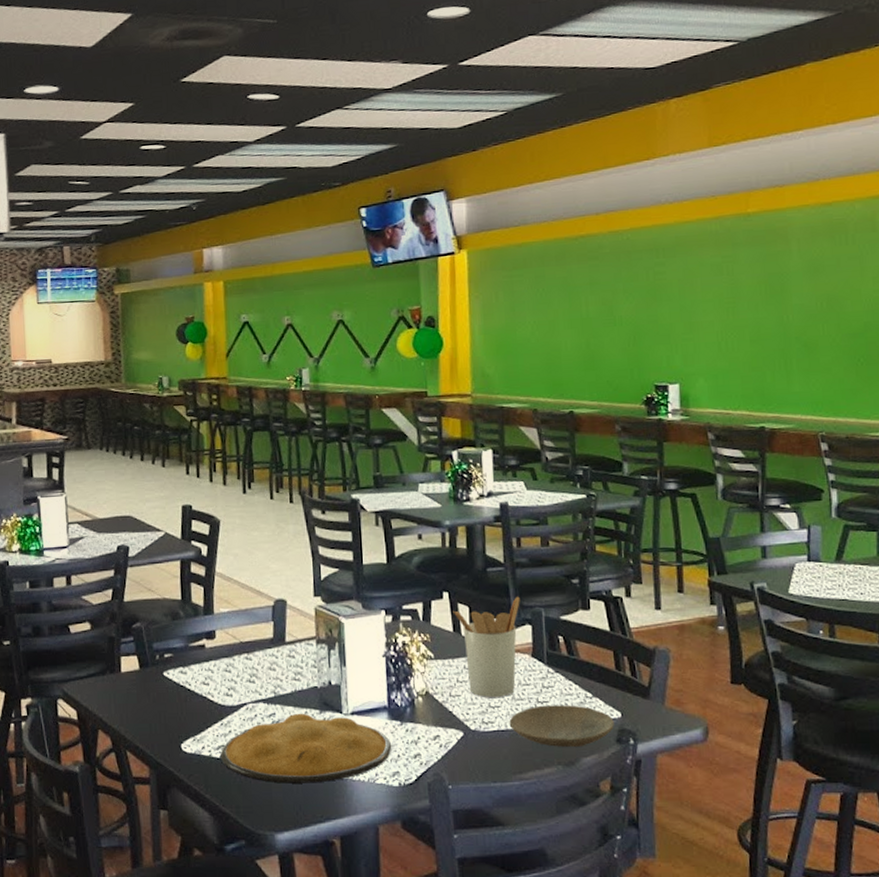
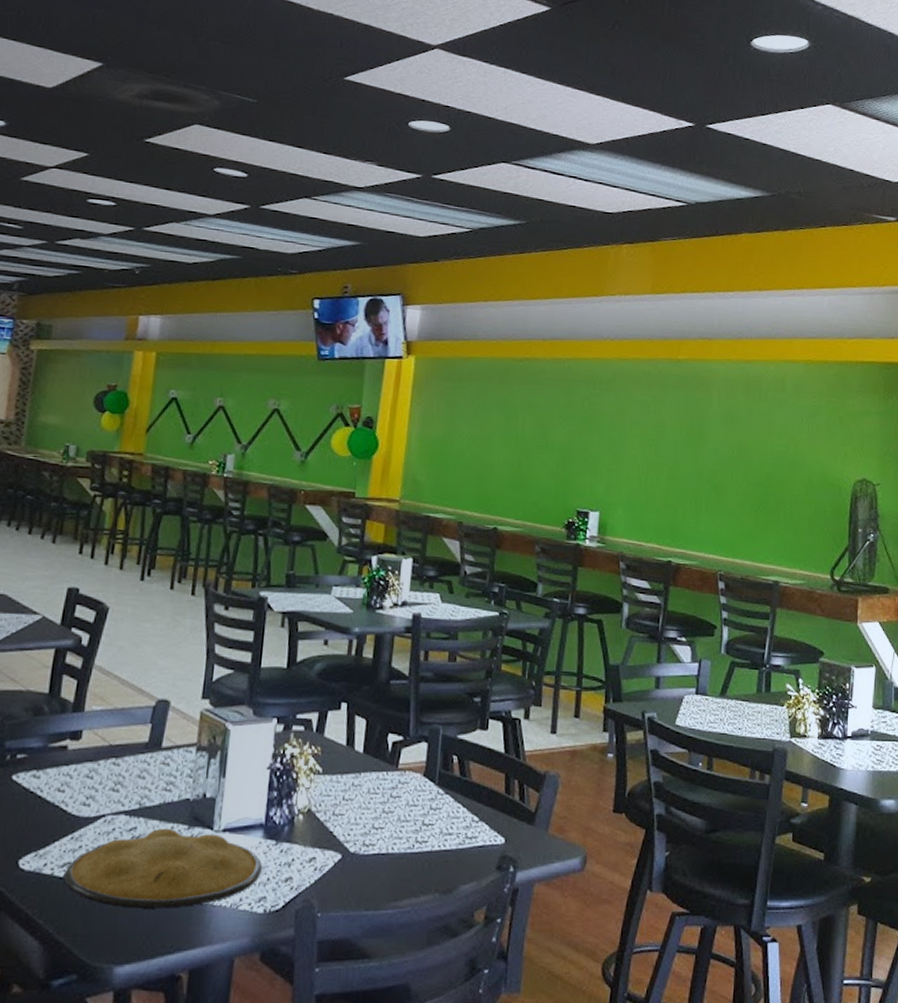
utensil holder: present [452,596,520,697] -> none [348,712,420,818]
plate: present [509,705,614,747] -> none [390,828,497,873]

